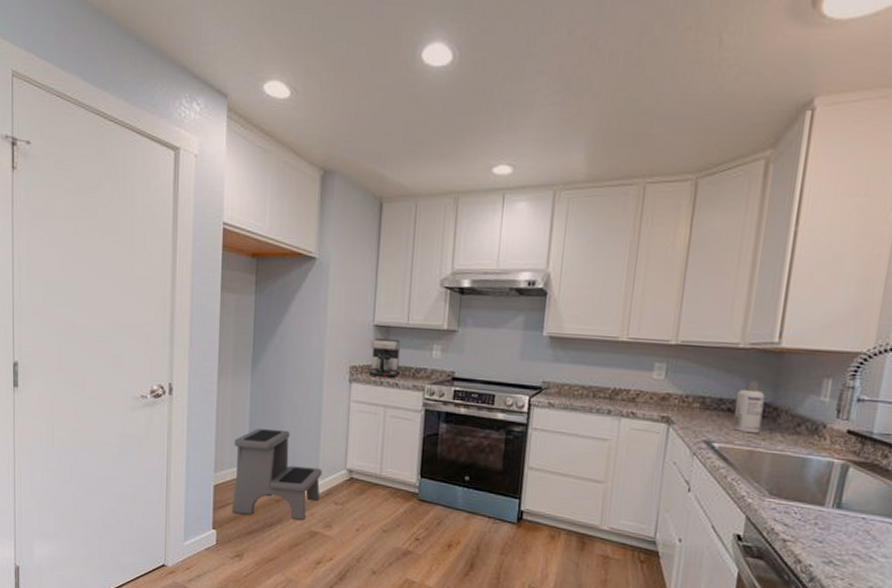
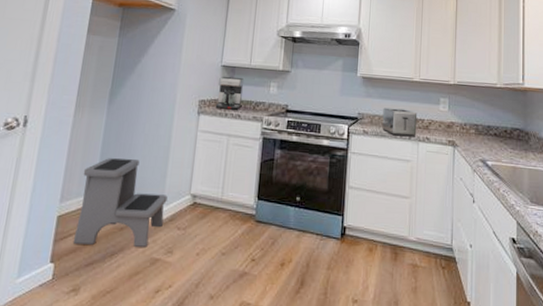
toaster: none [573,375,622,412] -> present [382,107,417,137]
screw cap bottle: present [732,379,765,434] -> none [499,111,518,154]

